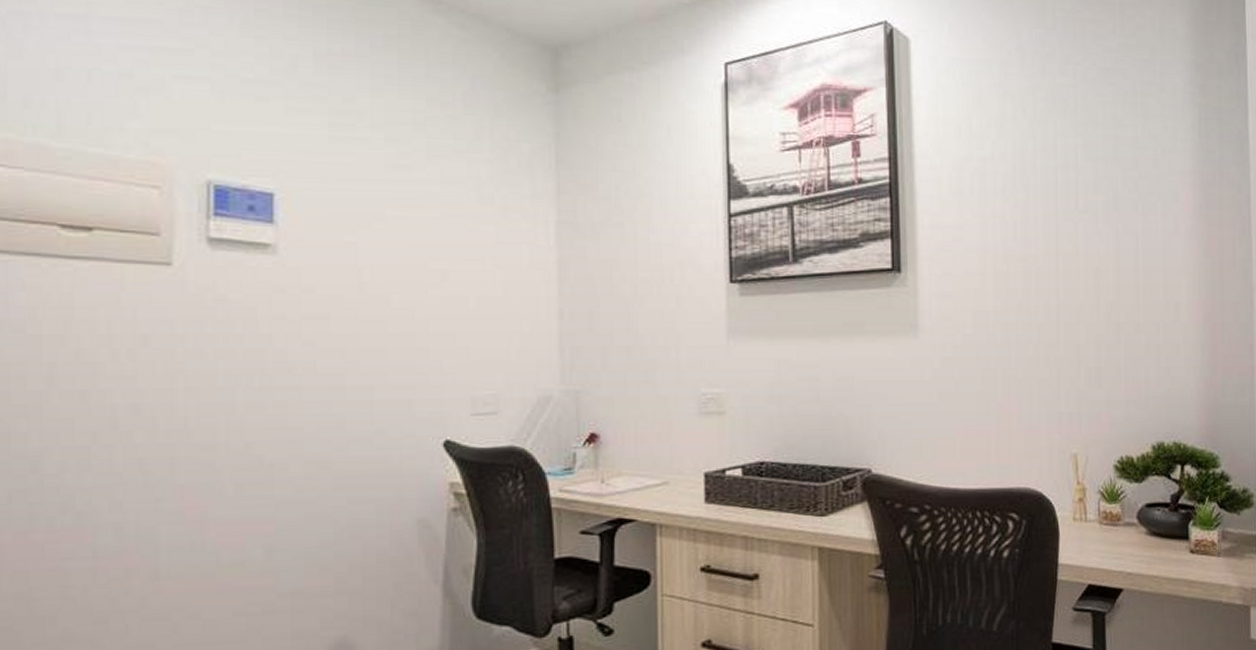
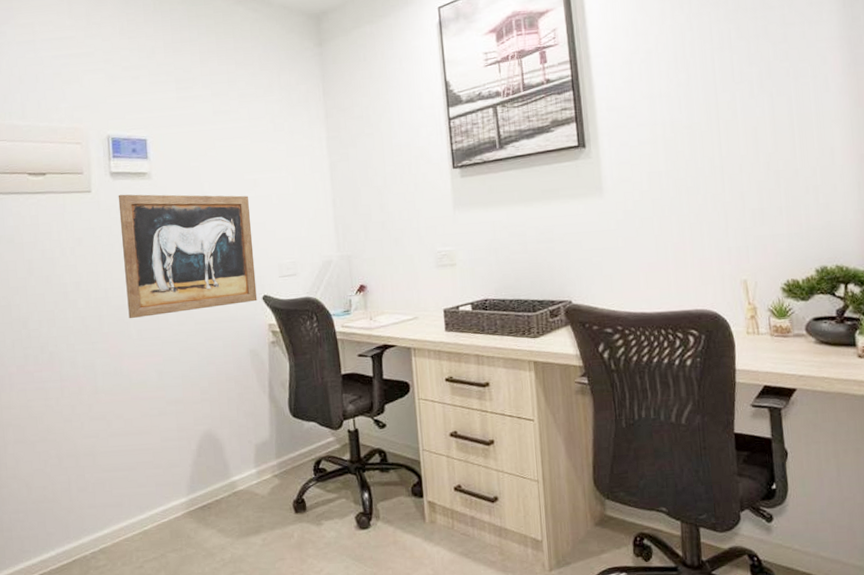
wall art: none [218,273,435,466] -> present [118,194,257,319]

